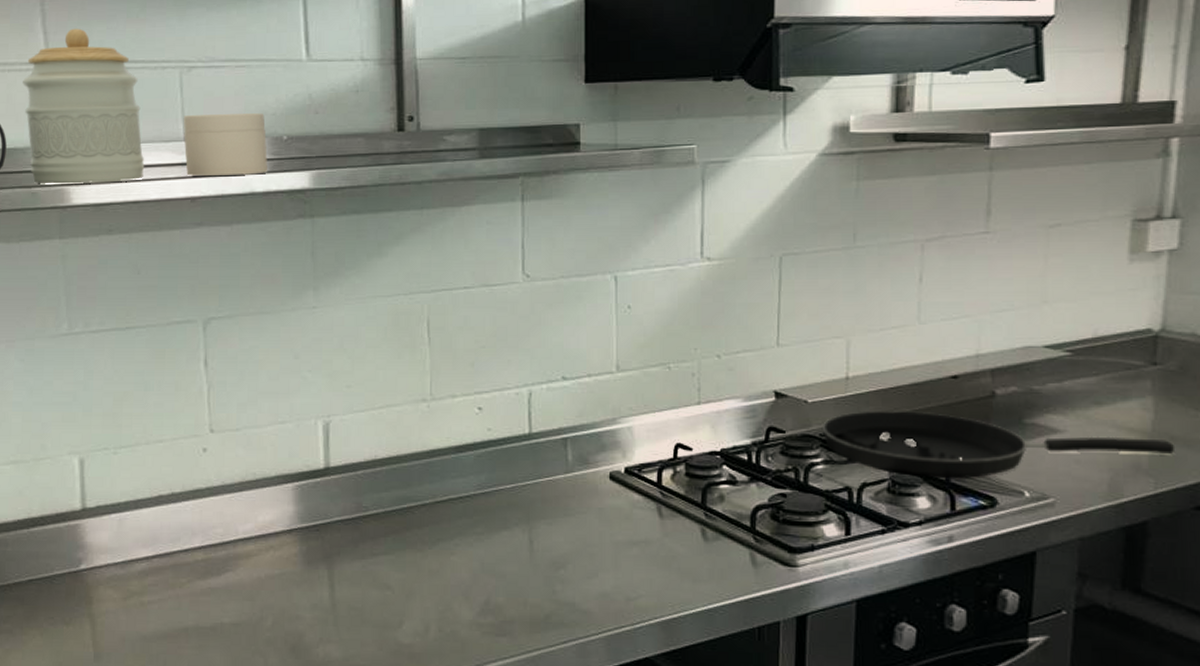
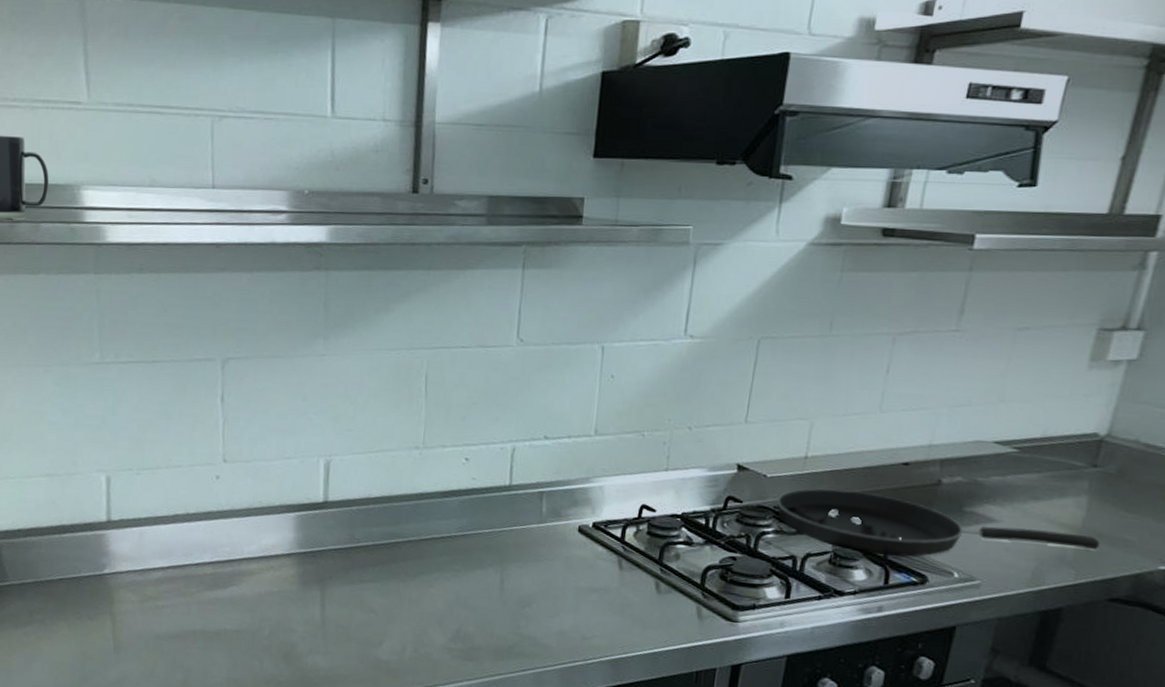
jar: present [21,28,145,184] -> none [64,70,175,224]
jar: present [183,113,268,176] -> none [212,164,289,226]

